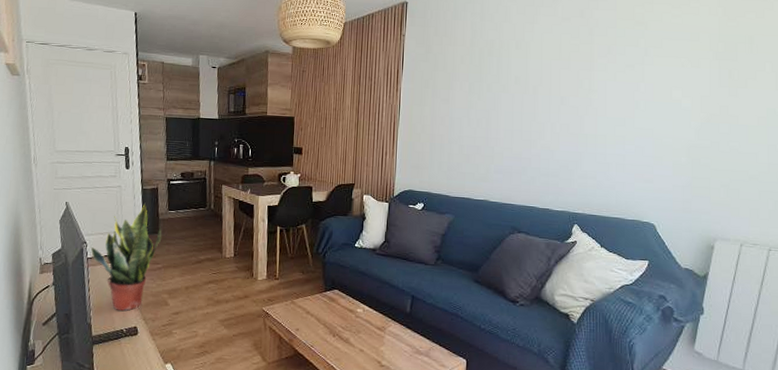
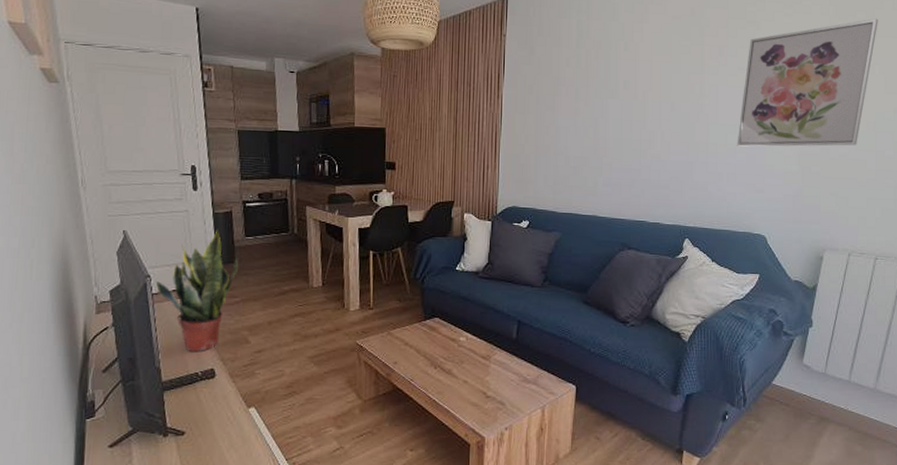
wall art: none [625,18,768,140] -> present [737,18,878,147]

